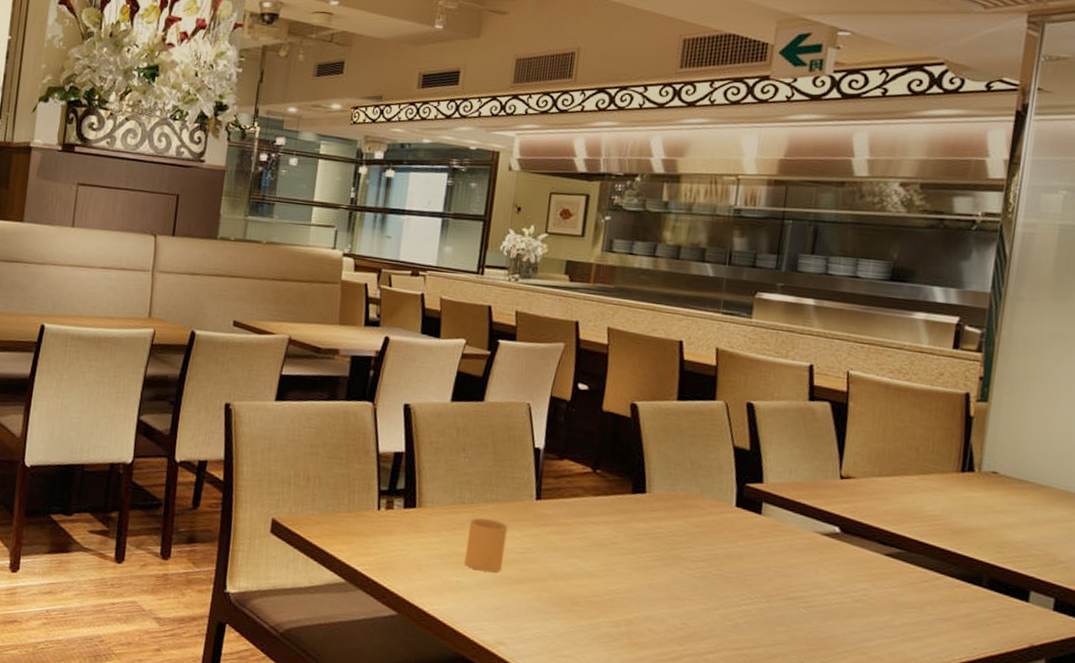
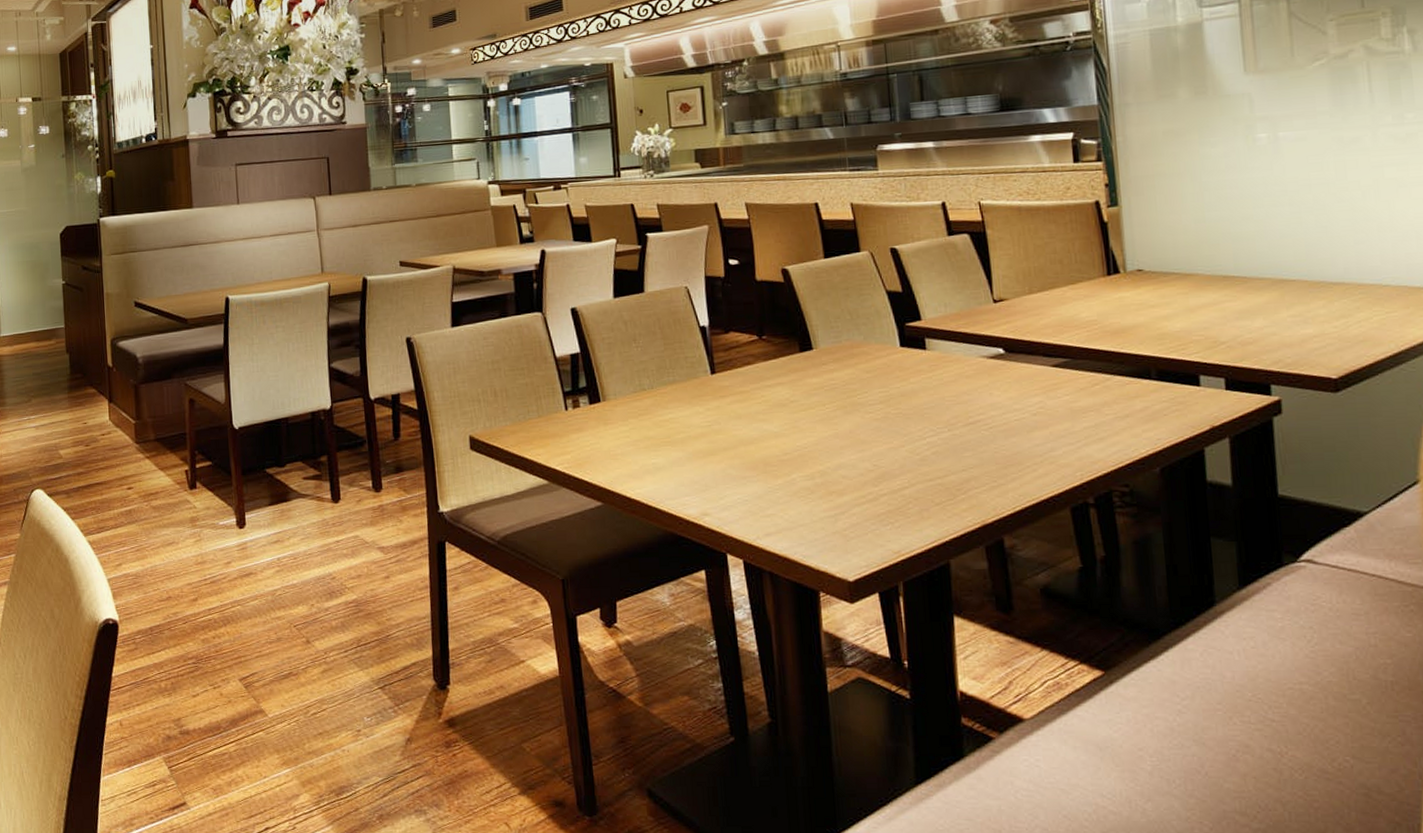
cup: present [464,517,508,573] -> none [653,399,693,450]

